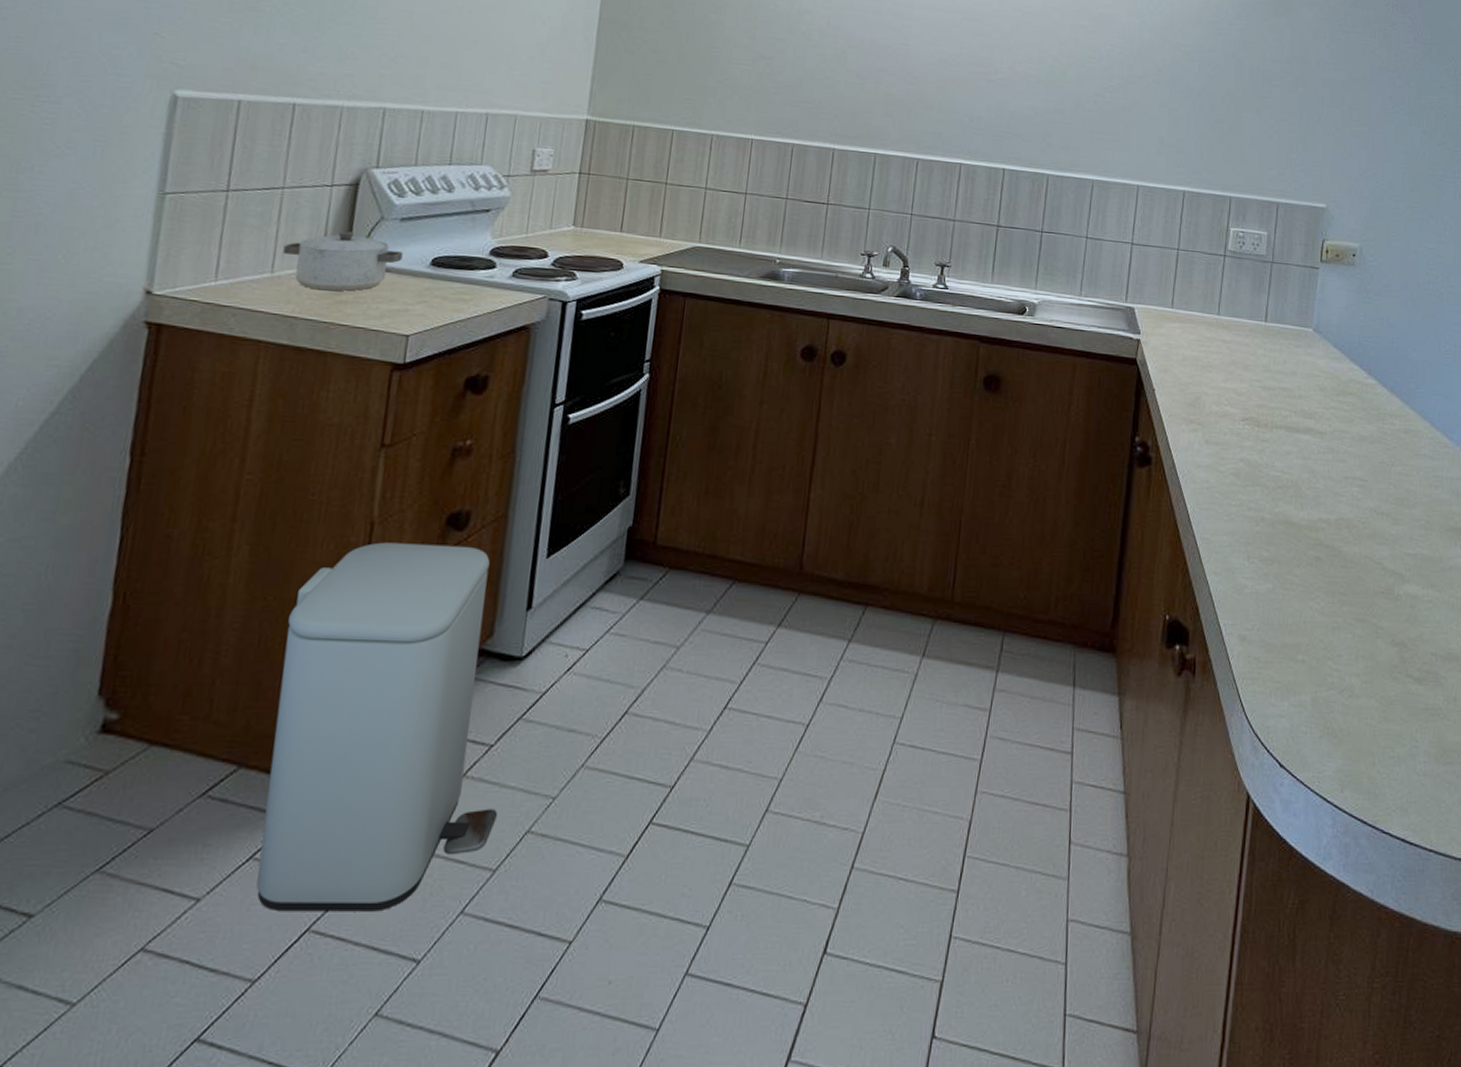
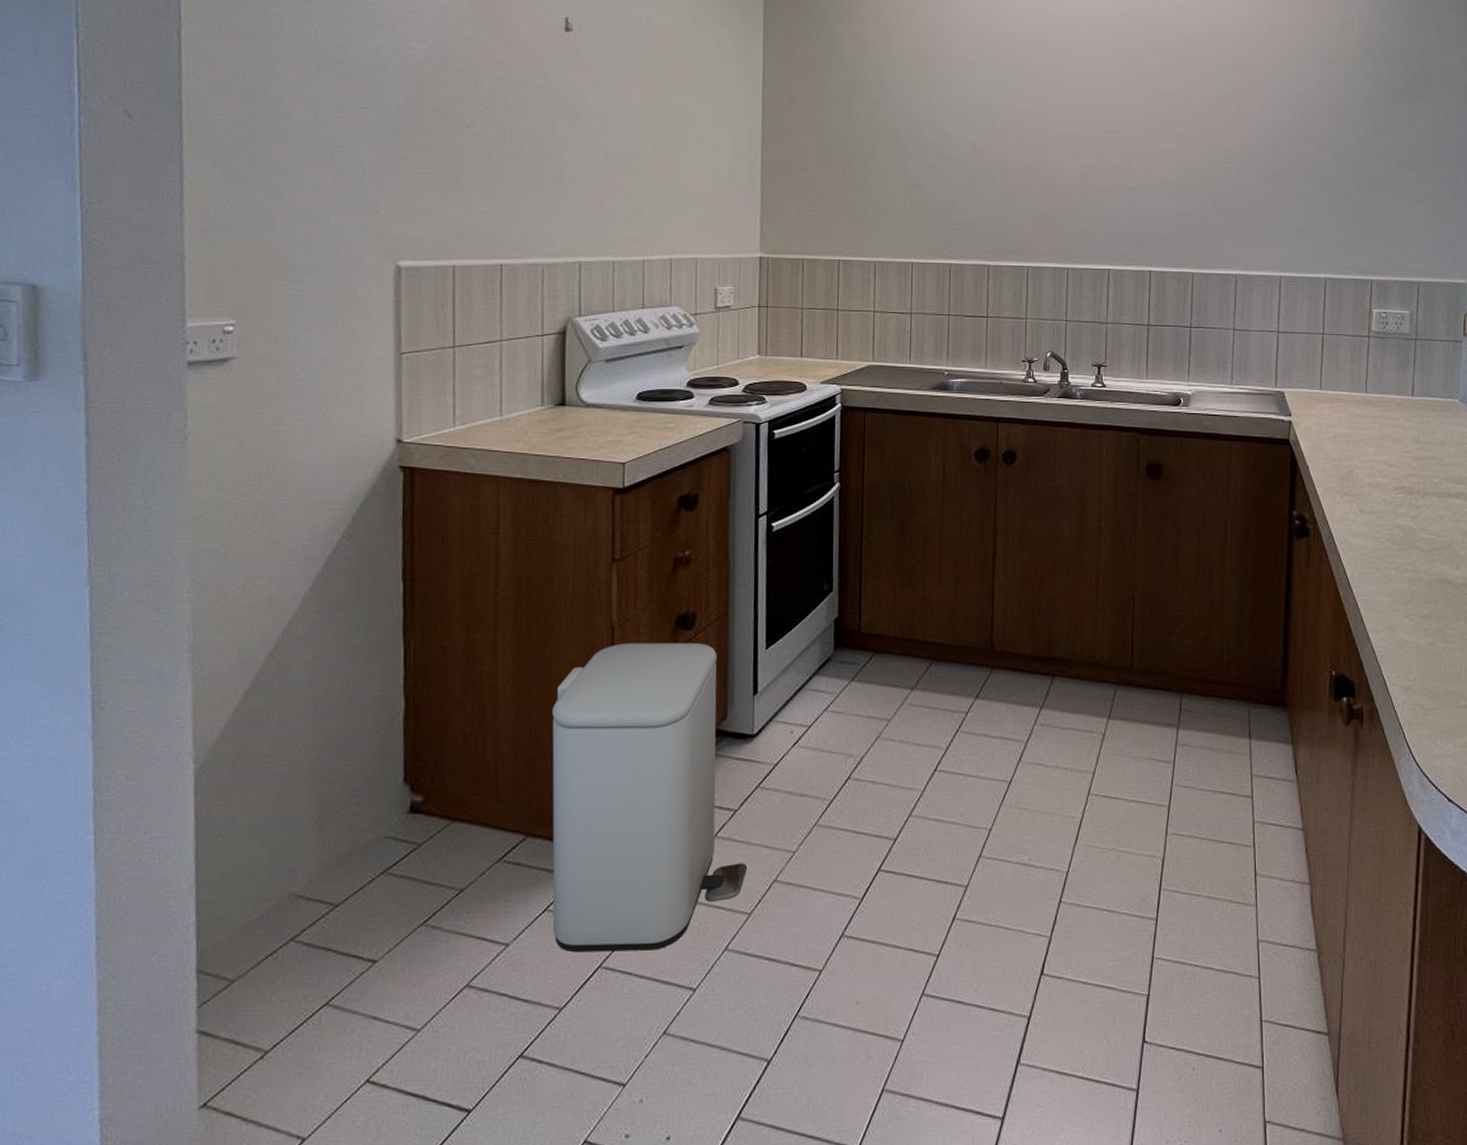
cooking pot: present [282,231,403,291] -> none [507,375,611,429]

